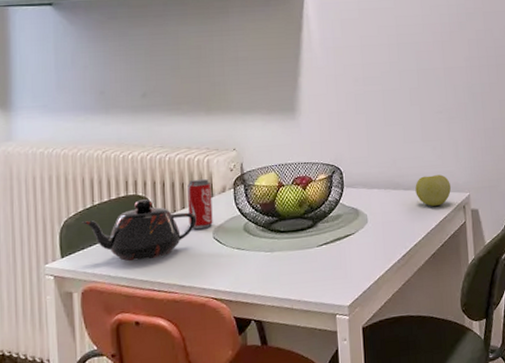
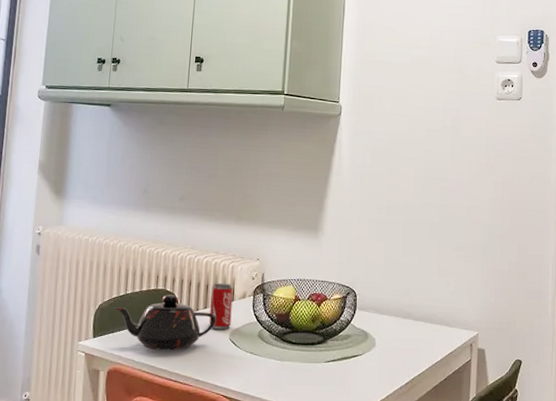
apple: present [415,174,451,206] -> none [425,309,460,340]

